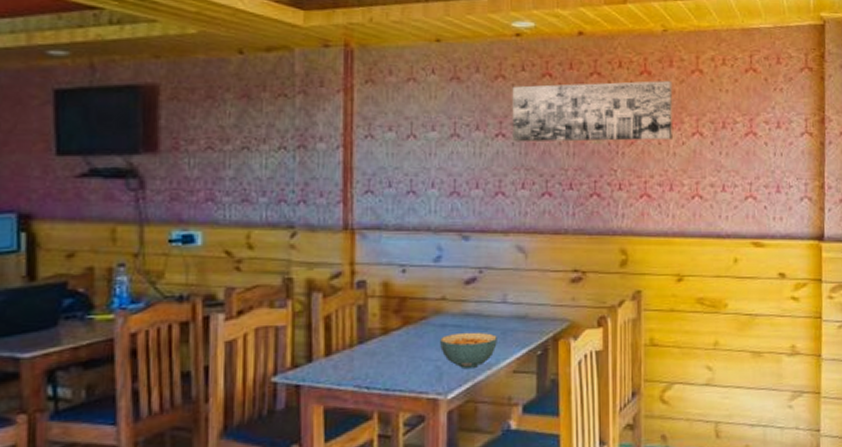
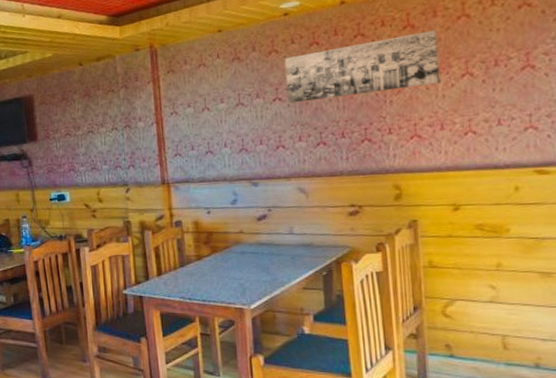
cereal bowl: present [440,332,497,370] -> none [241,257,288,286]

